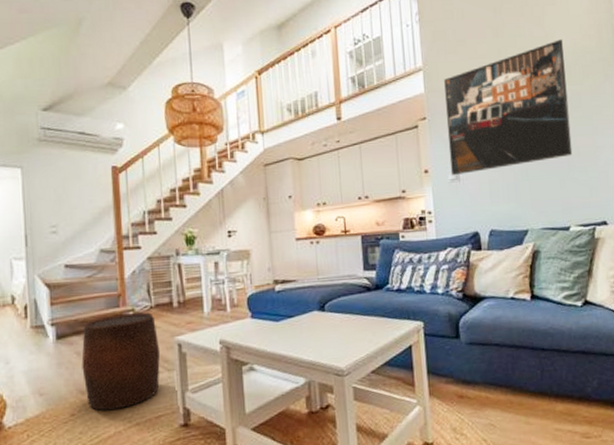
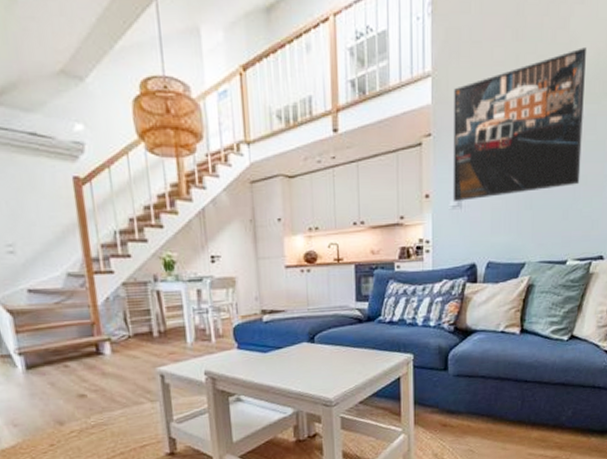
stool: present [81,312,161,411] -> none [55,342,143,441]

